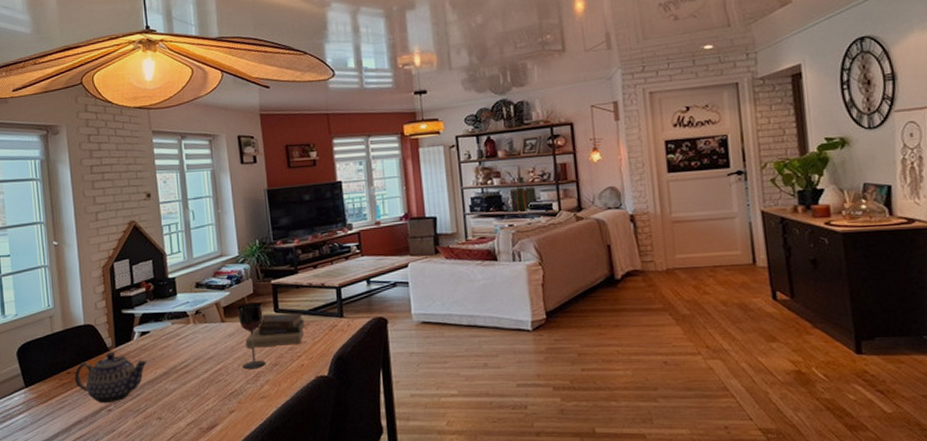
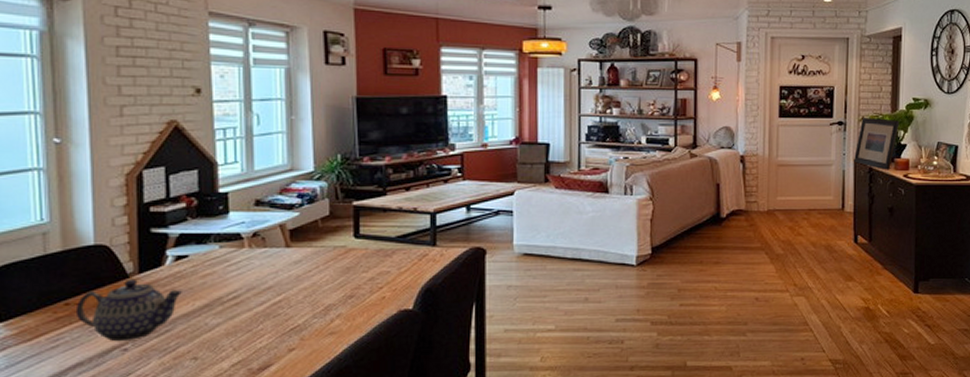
wineglass: present [237,302,266,370] -> none [307,226,340,302]
books: present [245,312,306,348] -> none [315,239,391,278]
books: present [509,186,537,212] -> none [627,119,654,145]
picture frame: none [760,163,812,219] -> present [854,117,900,170]

